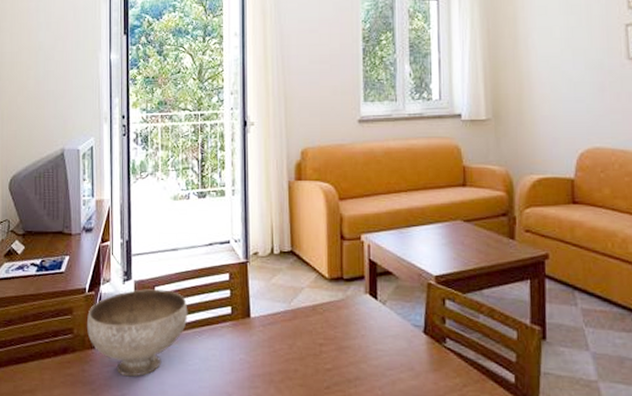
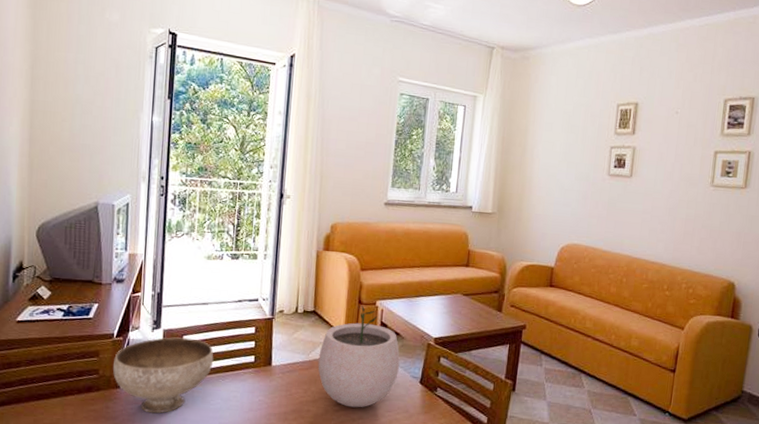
plant pot: none [302,242,396,366] -> present [318,306,400,408]

